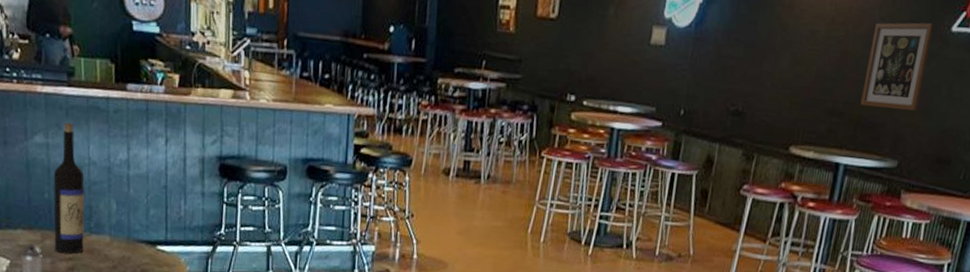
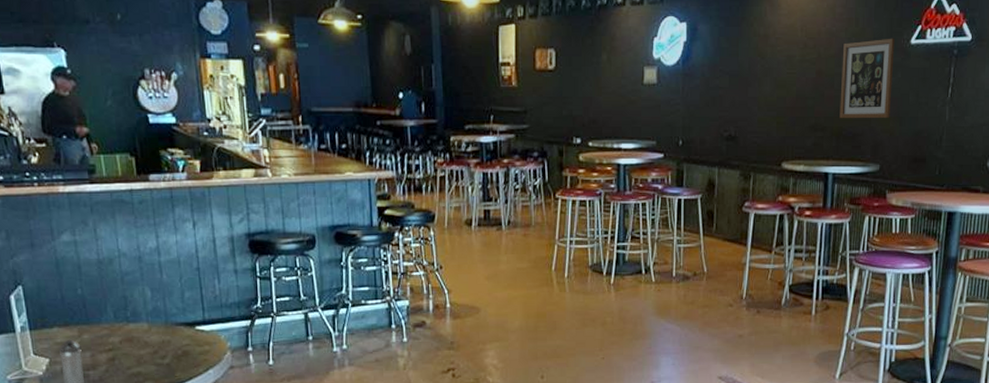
wine bottle: present [53,123,85,254] -> none [85,219,123,346]

